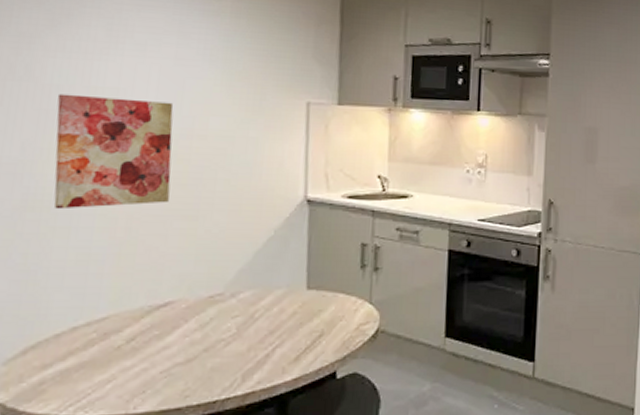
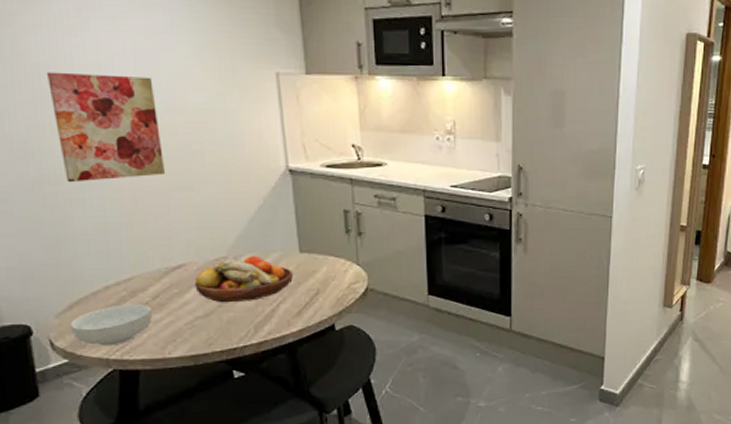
cereal bowl: none [18,348,123,400] -> present [70,304,152,346]
fruit bowl: none [179,293,296,347] -> present [194,256,293,303]

